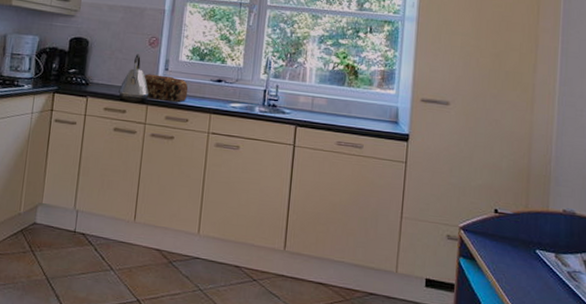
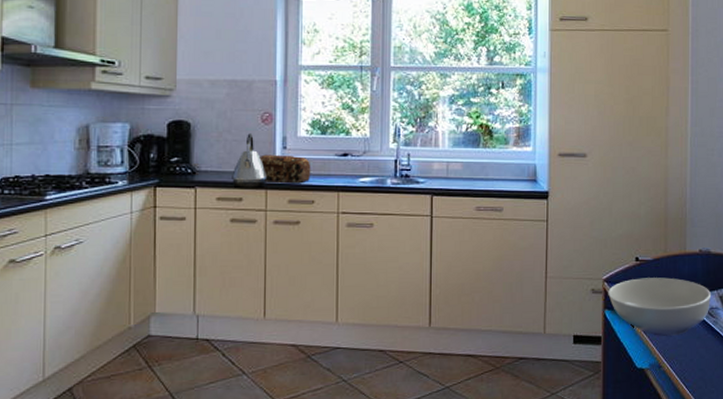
bowl: none [464,230,575,294] -> present [608,277,712,336]

